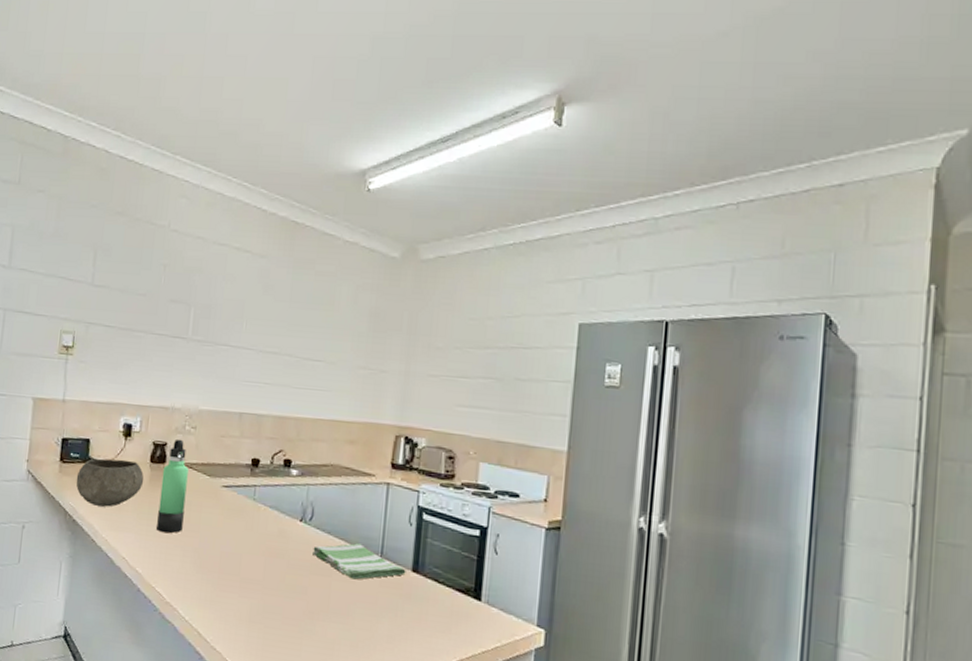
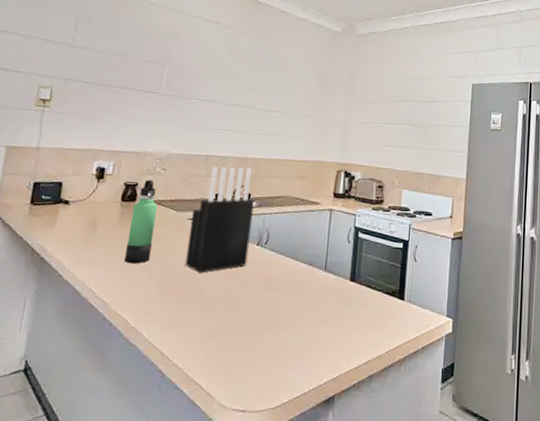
bowl: present [76,458,144,507] -> none [45,199,115,244]
knife block: none [220,426,296,549] -> present [185,166,254,273]
dish towel: present [312,543,406,580] -> none [267,261,345,292]

